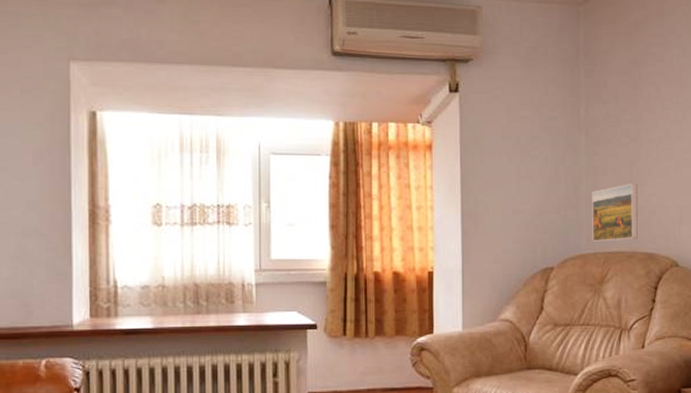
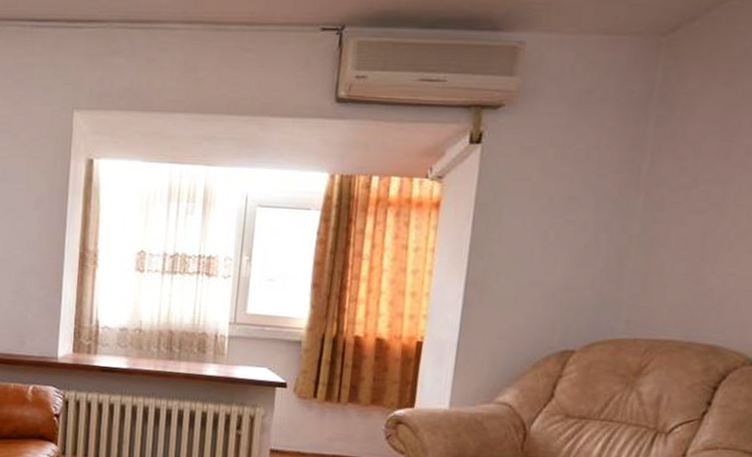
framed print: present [592,184,638,242] -> none [633,259,710,327]

